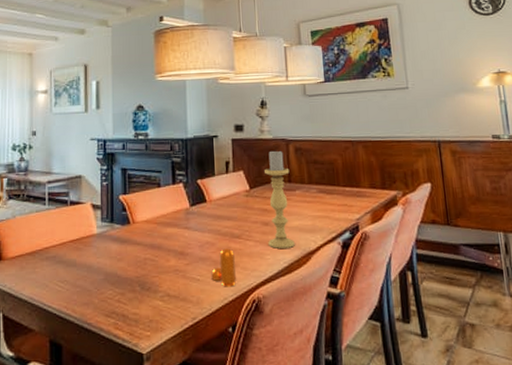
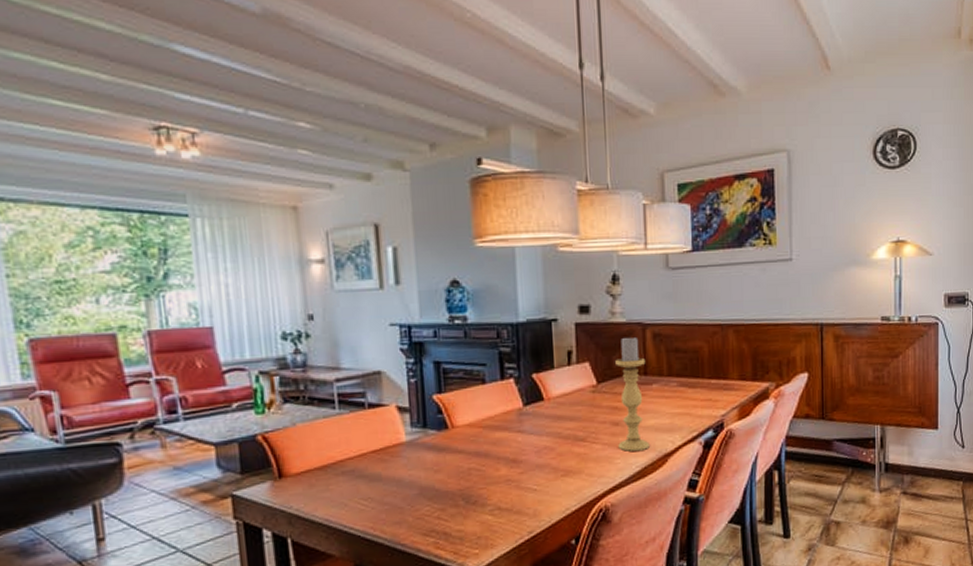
pepper shaker: present [211,247,237,287] -> none [550,452,581,497]

